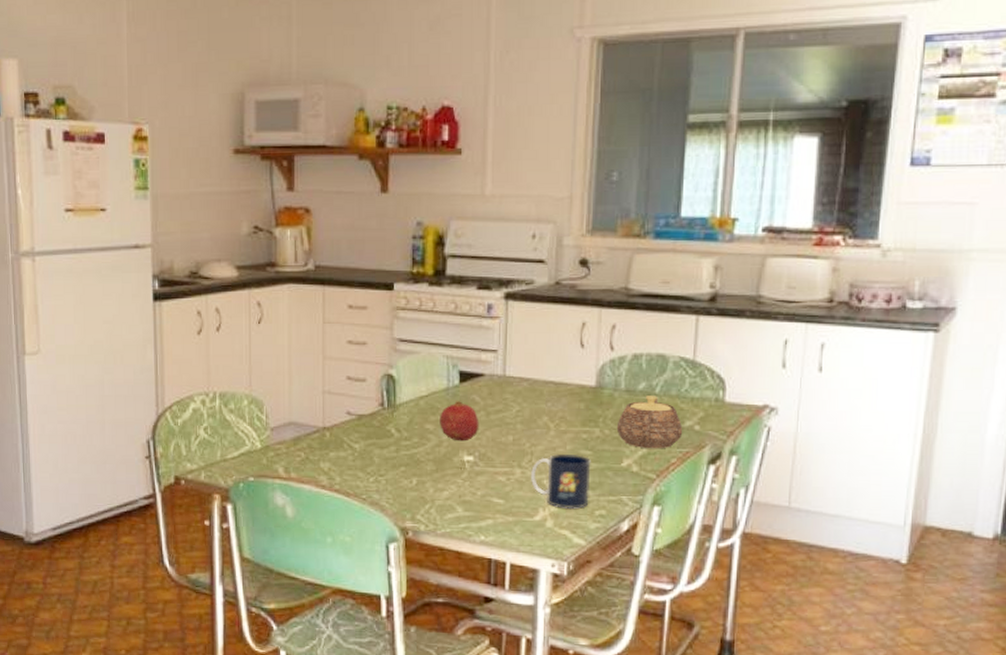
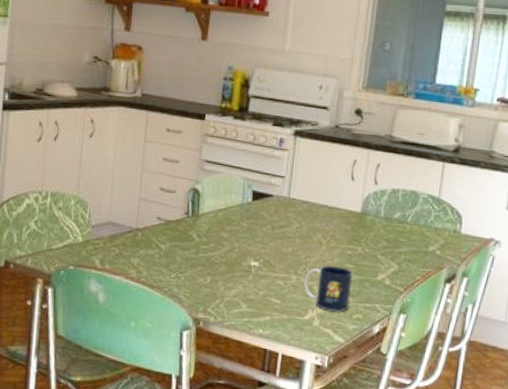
fruit: present [440,401,479,442] -> none [233,215,266,249]
teapot: present [616,396,683,449] -> none [375,223,427,268]

